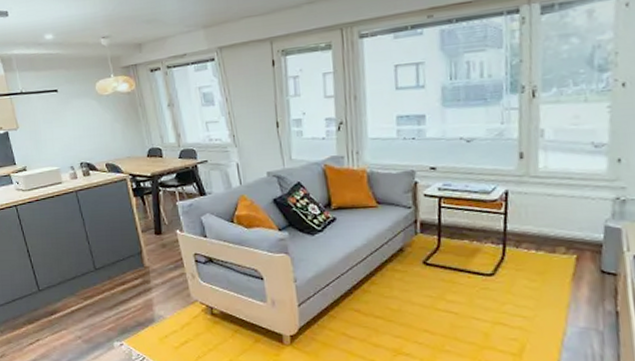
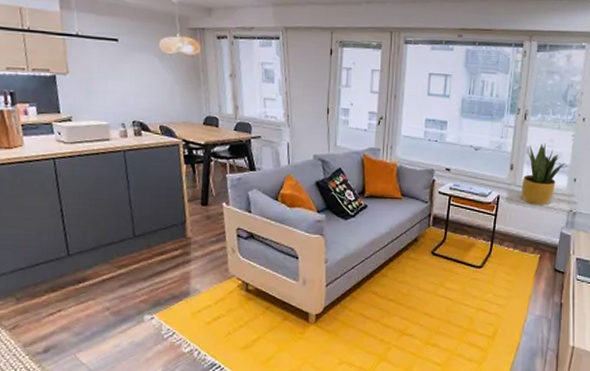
planter: none [538,122,601,197] -> present [521,144,565,206]

